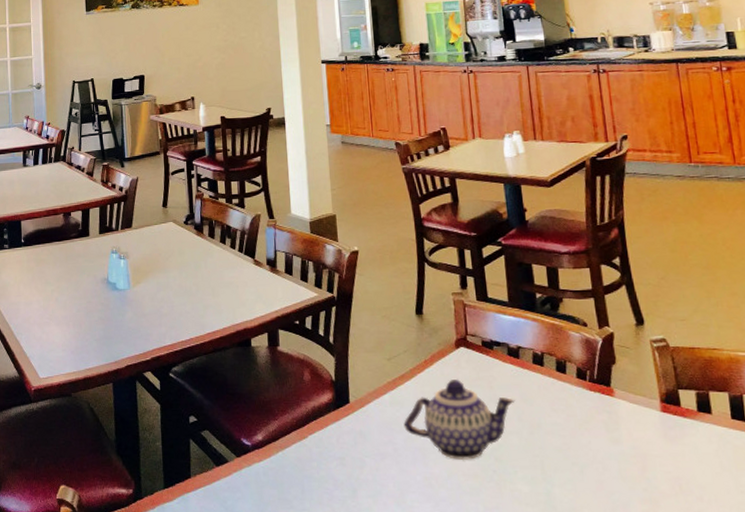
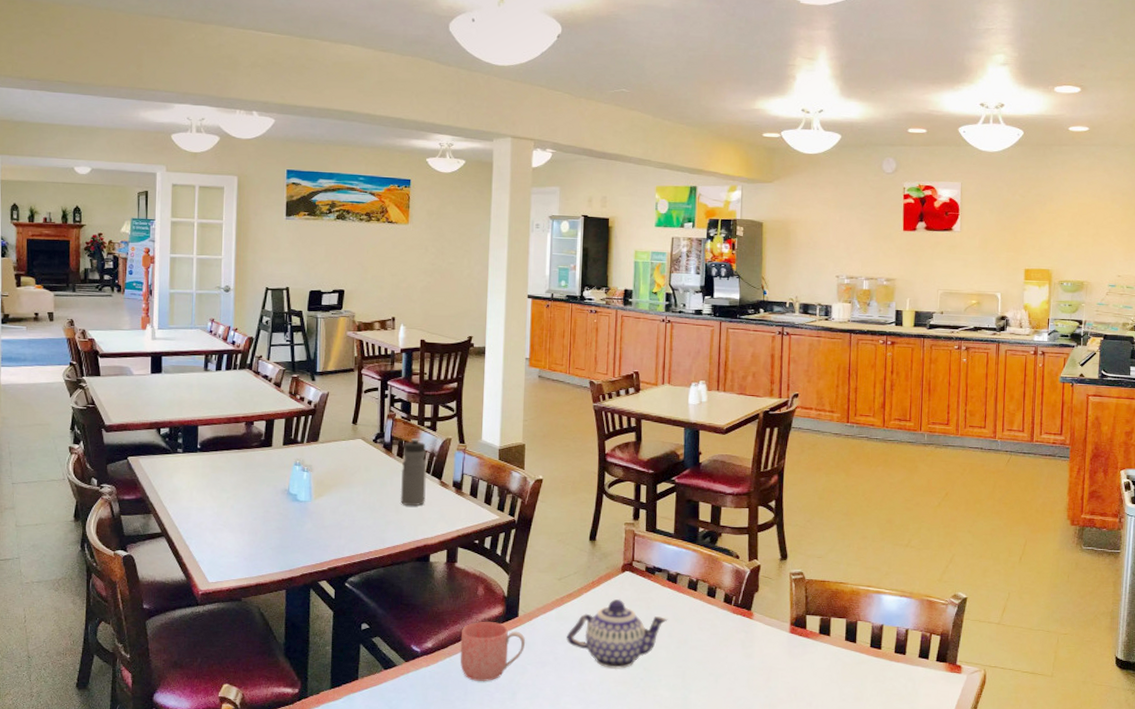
water bottle: none [214,216,241,288] -> present [400,438,427,506]
mug: none [291,410,361,478] -> present [460,622,526,682]

